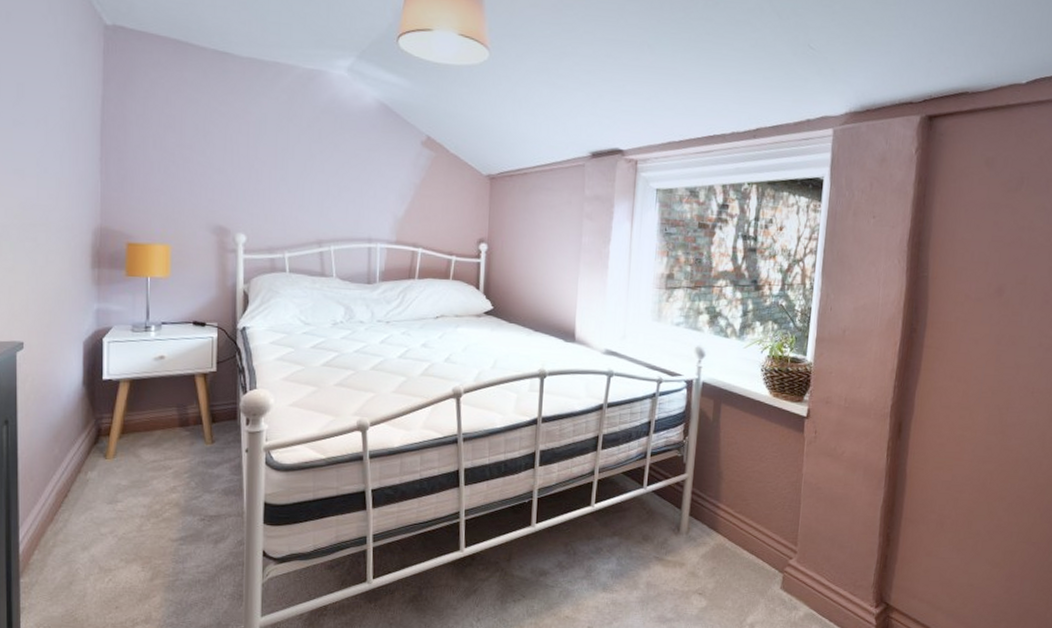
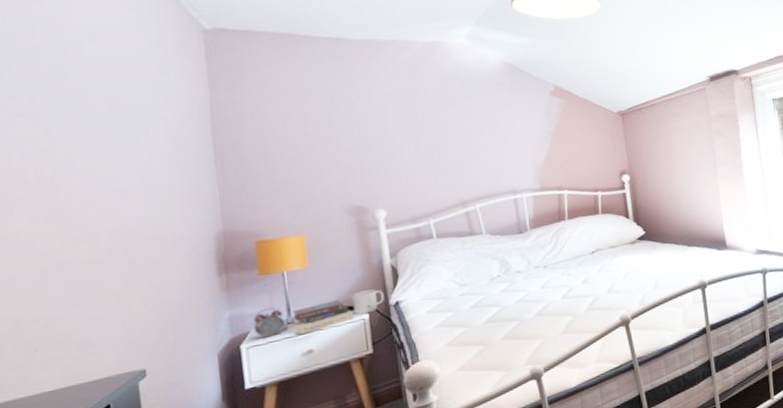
alarm clock: none [115,309,142,337] -> present [253,308,284,340]
books: none [144,313,204,340] -> present [286,300,354,335]
mug: none [204,310,233,333] -> present [351,289,384,315]

